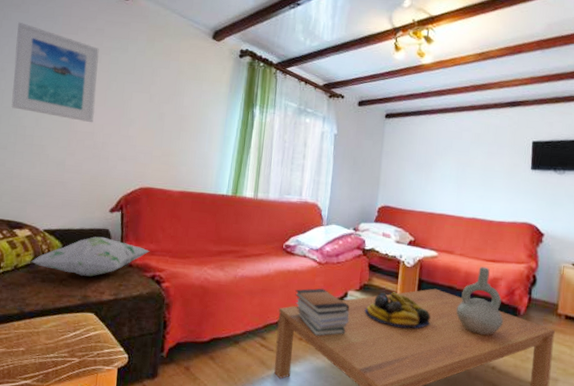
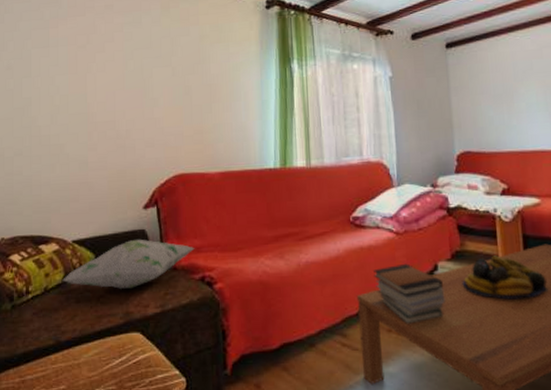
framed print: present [11,22,100,123] -> none [20,13,114,111]

